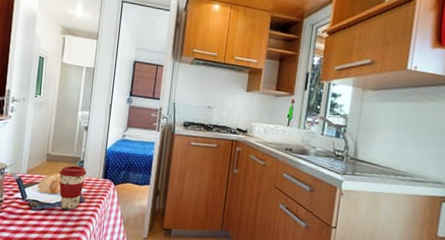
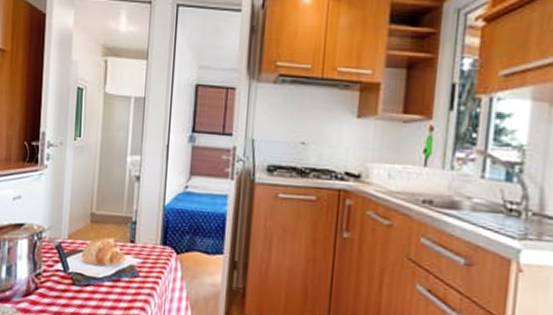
coffee cup: present [59,165,87,210] -> none [106,228,141,287]

